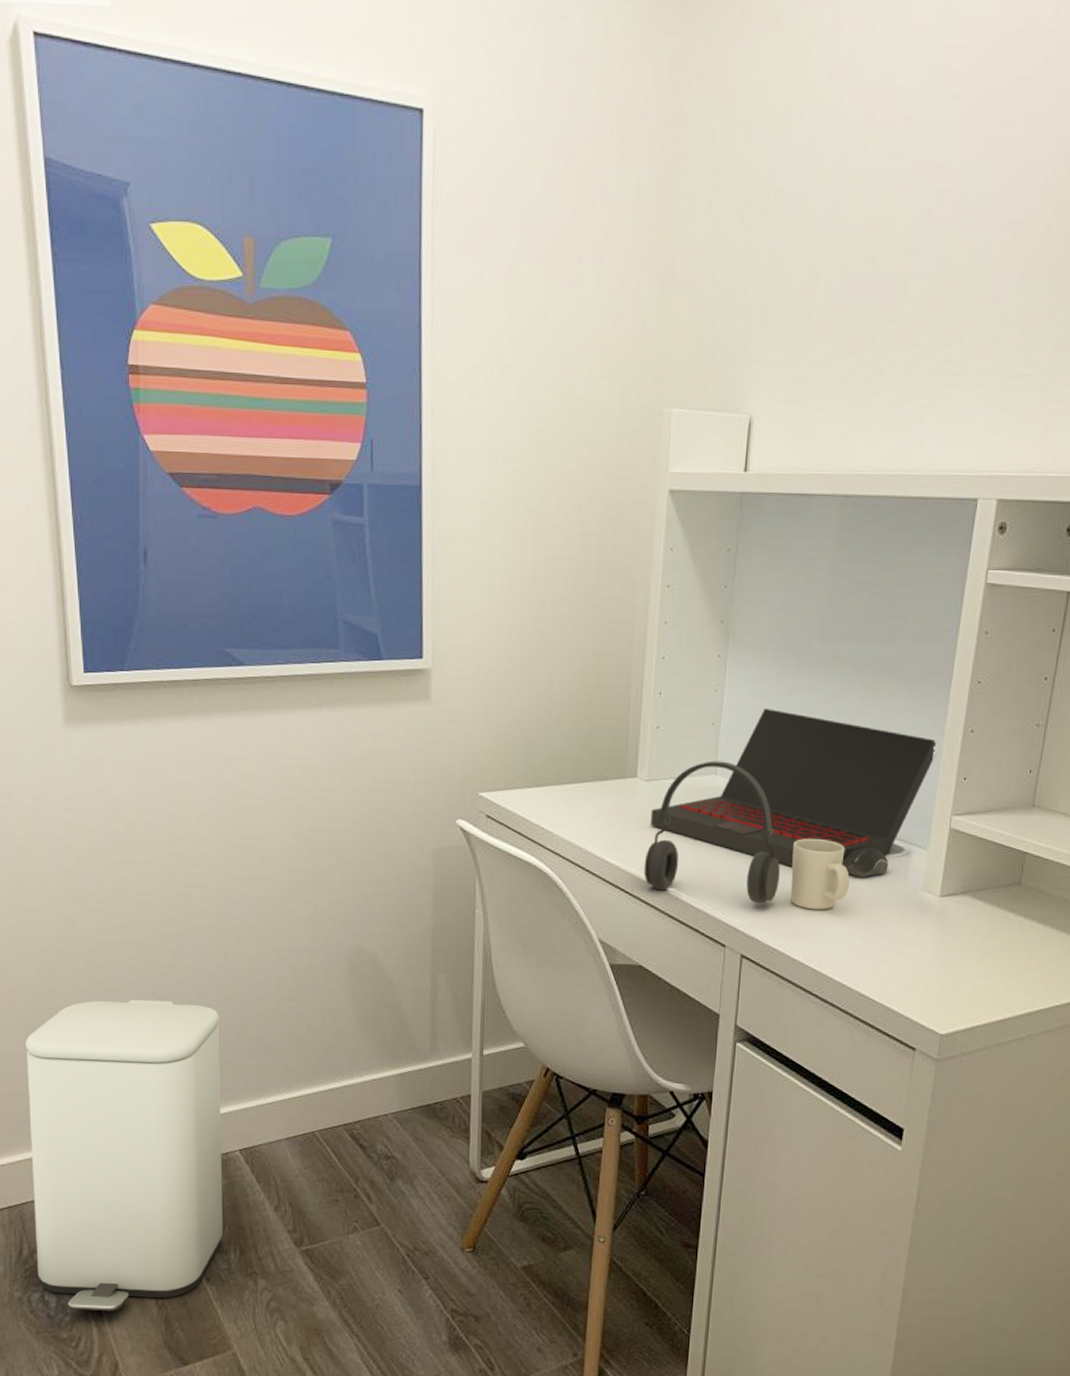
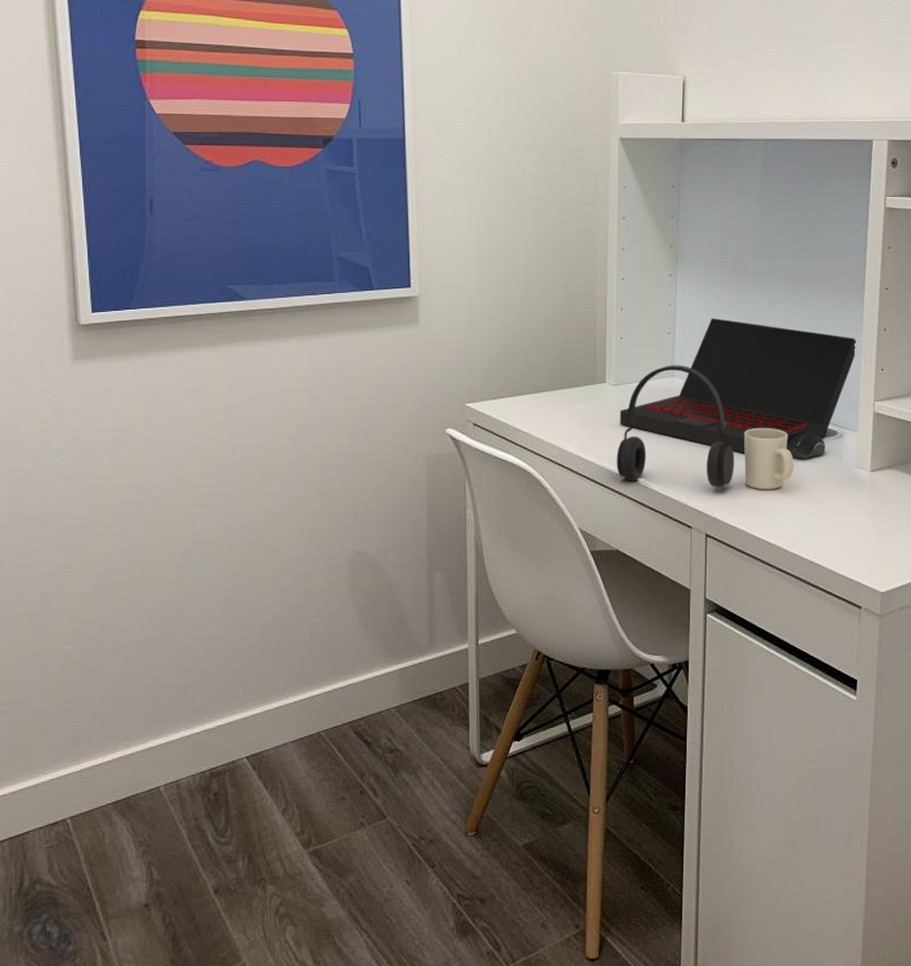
pedal bin: present [26,999,224,1311] -> none [30,616,231,938]

